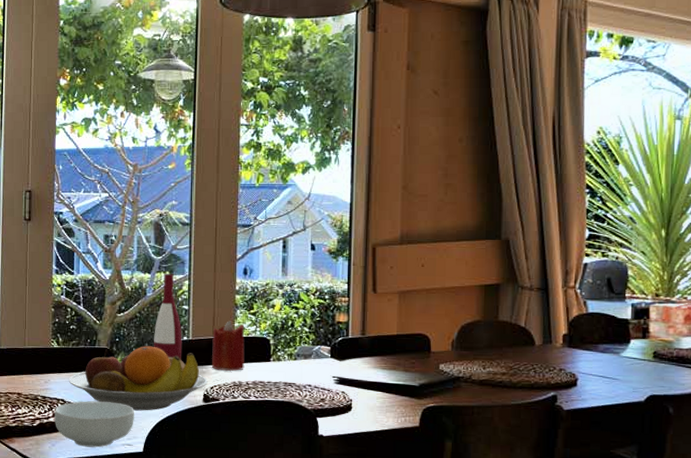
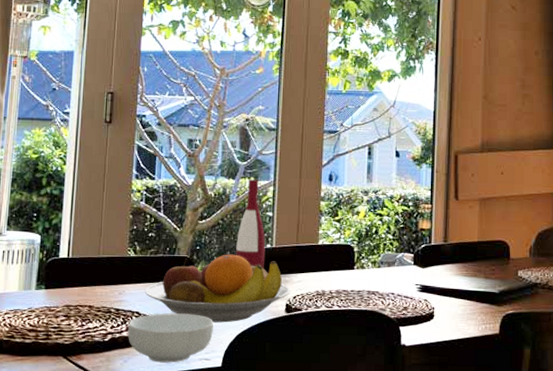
candle: present [212,321,245,371] -> none [295,228,329,279]

